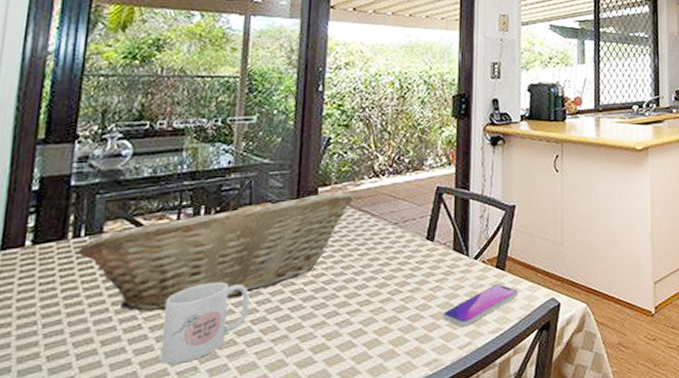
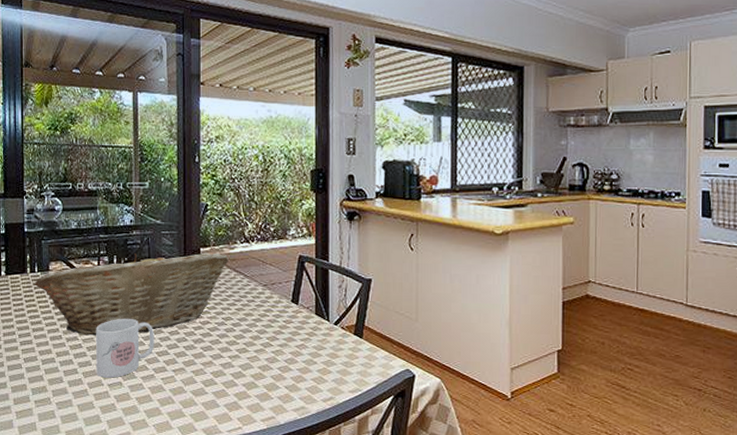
smartphone: present [443,284,519,327] -> none [308,350,375,384]

